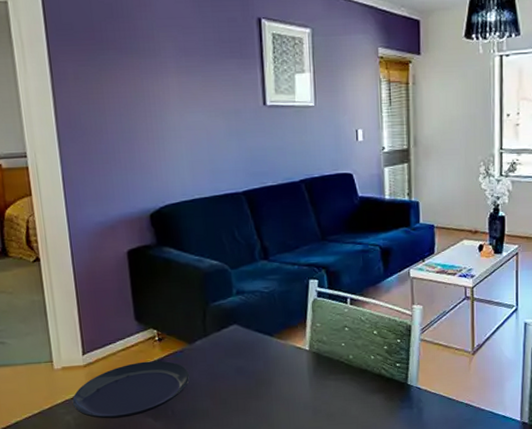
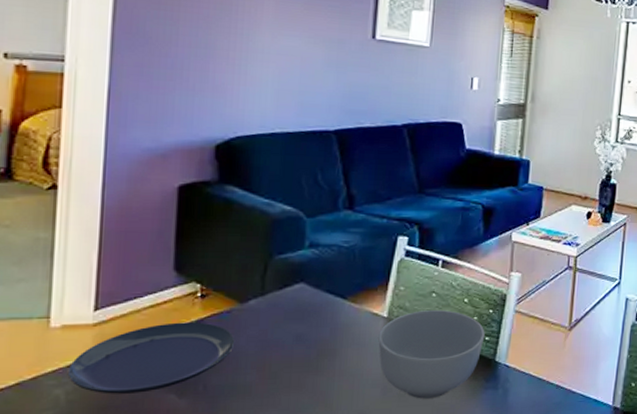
bowl: none [304,342,396,418] -> present [378,310,485,399]

